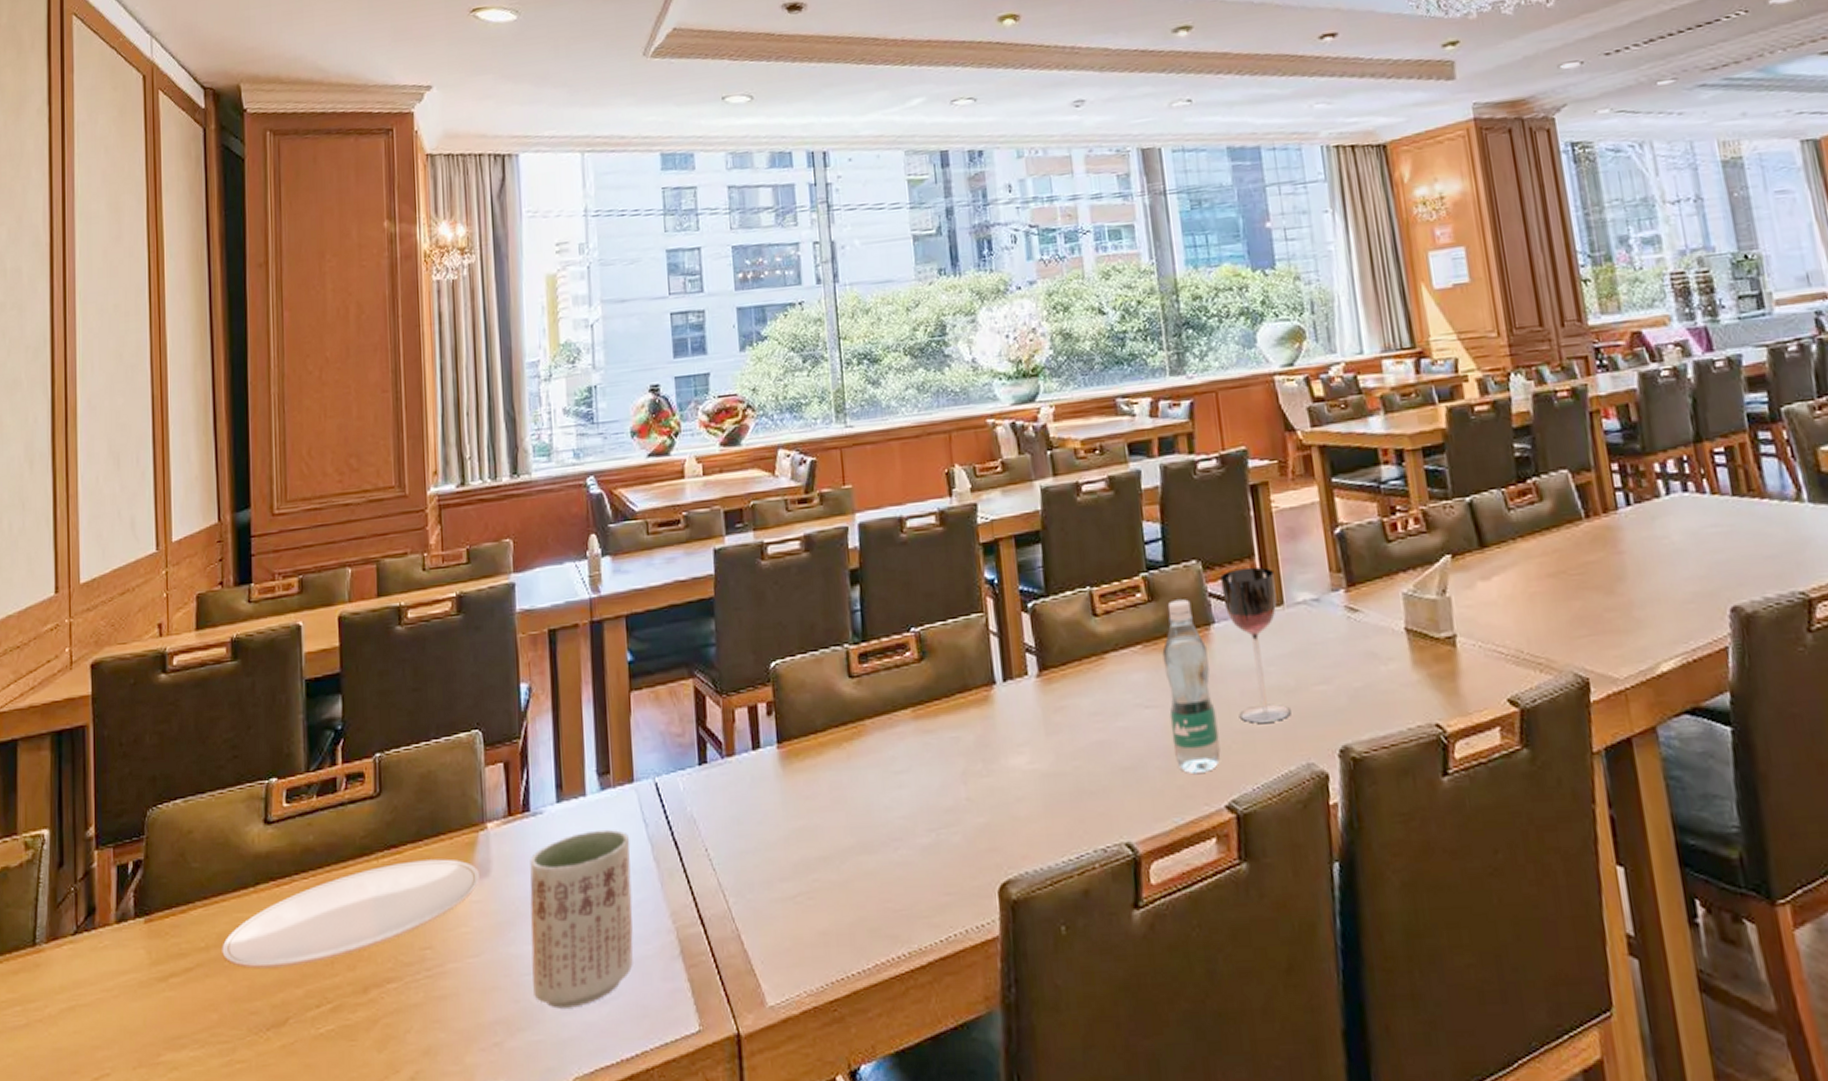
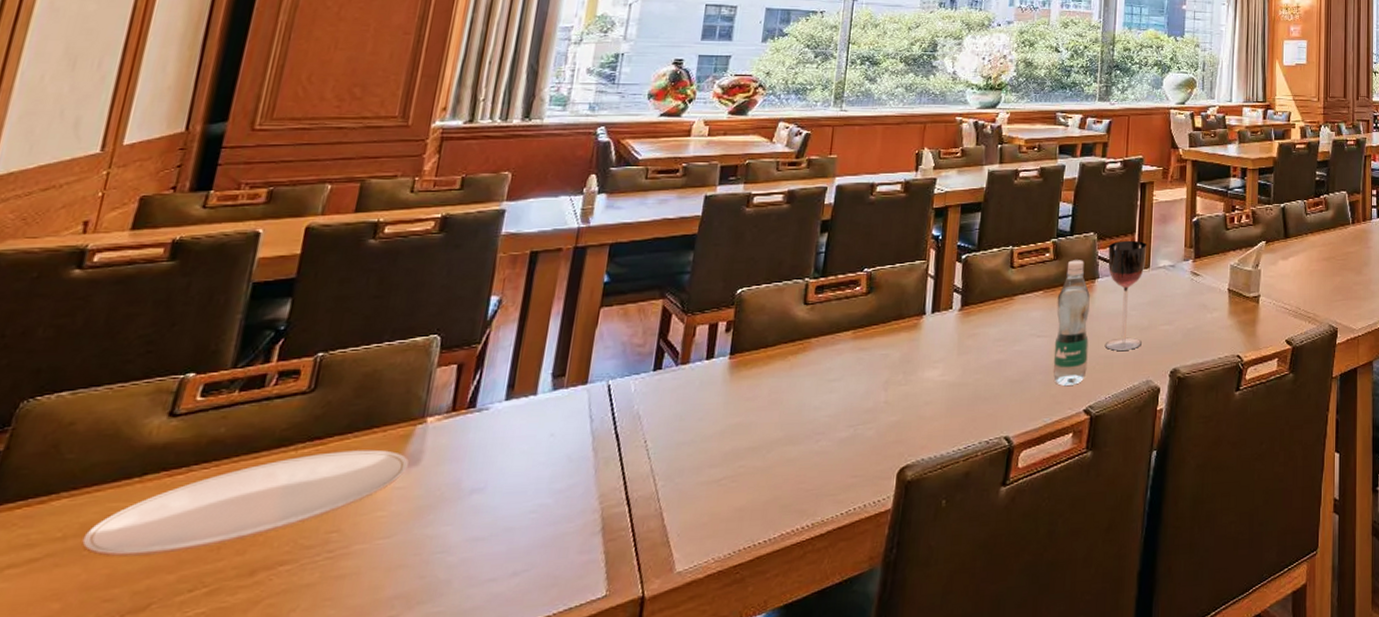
cup: present [529,829,634,1009] -> none [442,423,573,582]

